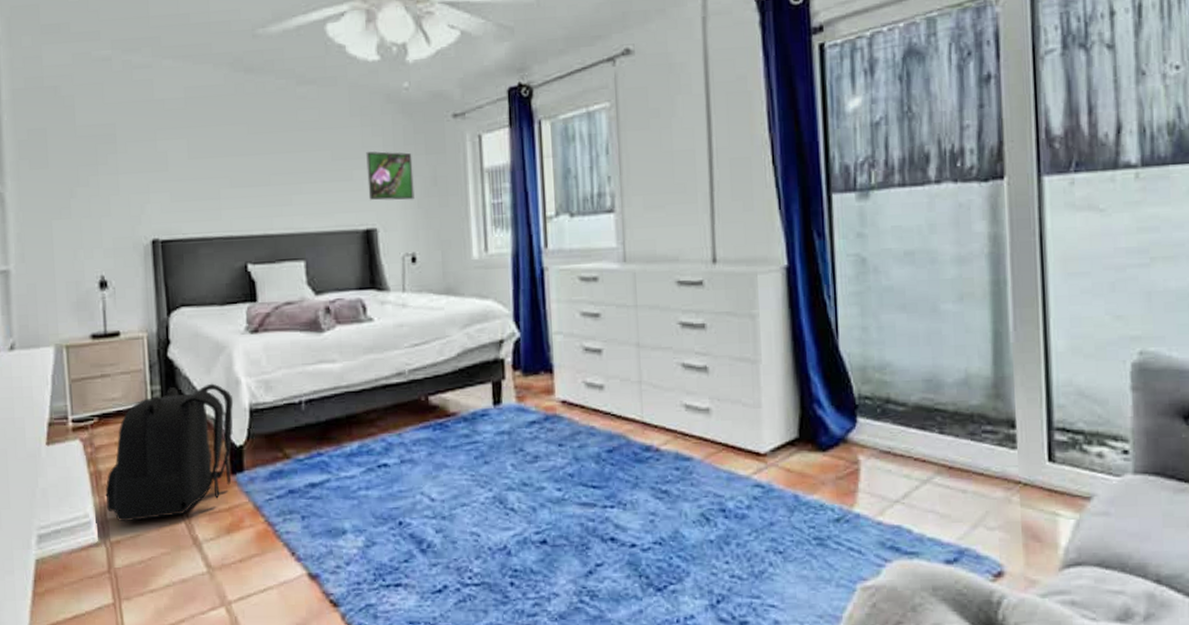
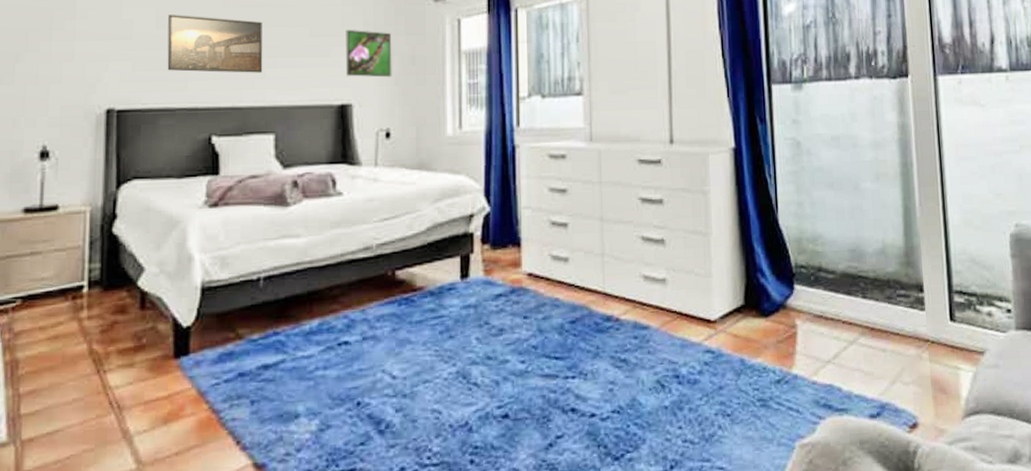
backpack: present [105,383,234,522] -> none [20,260,184,417]
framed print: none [198,144,290,201] -> present [167,15,263,73]

